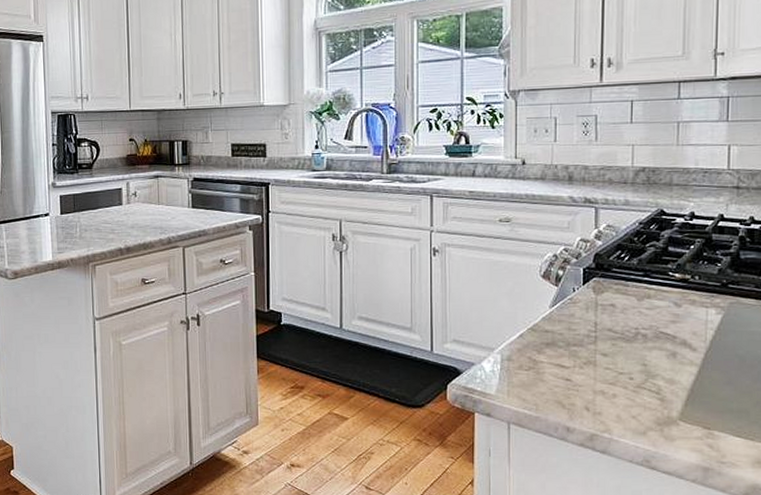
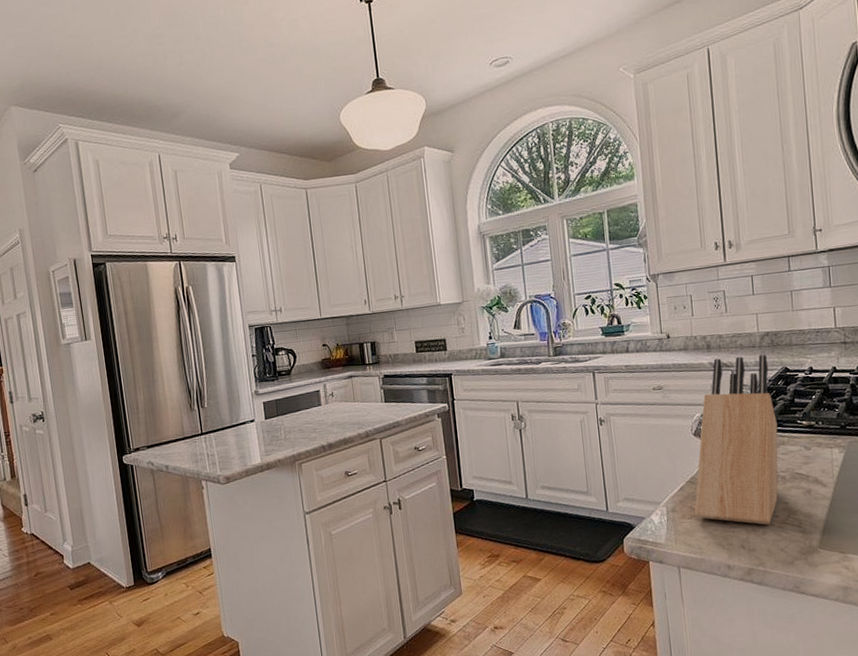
knife block: none [533,192,644,388] -> present [694,354,778,526]

